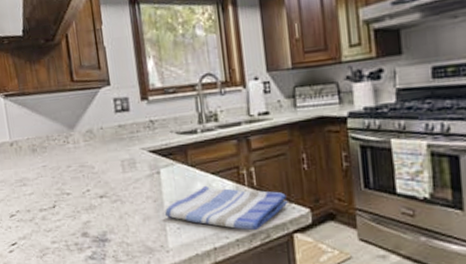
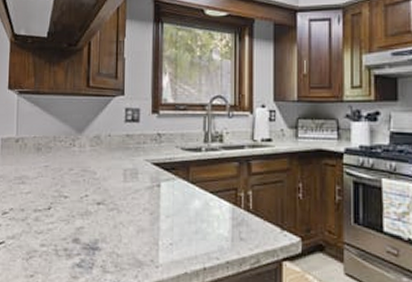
dish towel: present [164,185,288,231] -> none [159,203,281,255]

